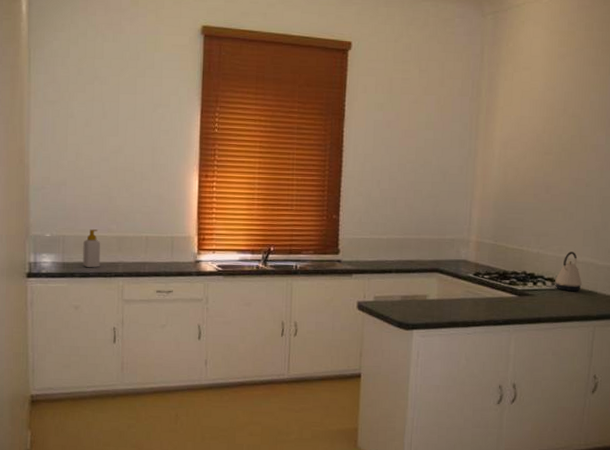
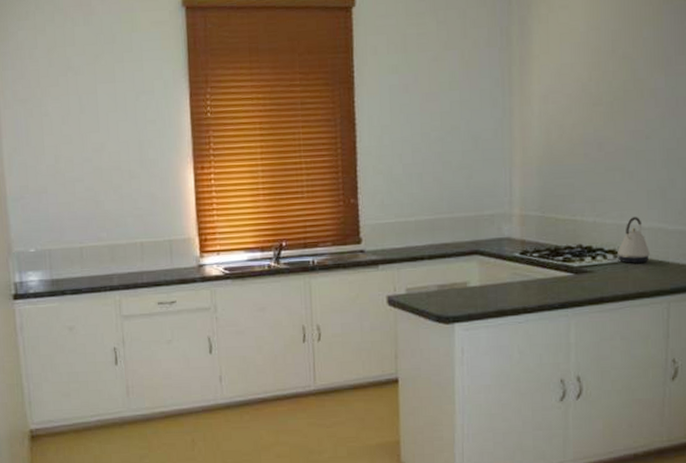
soap bottle: present [83,229,101,268] -> none [71,239,93,283]

